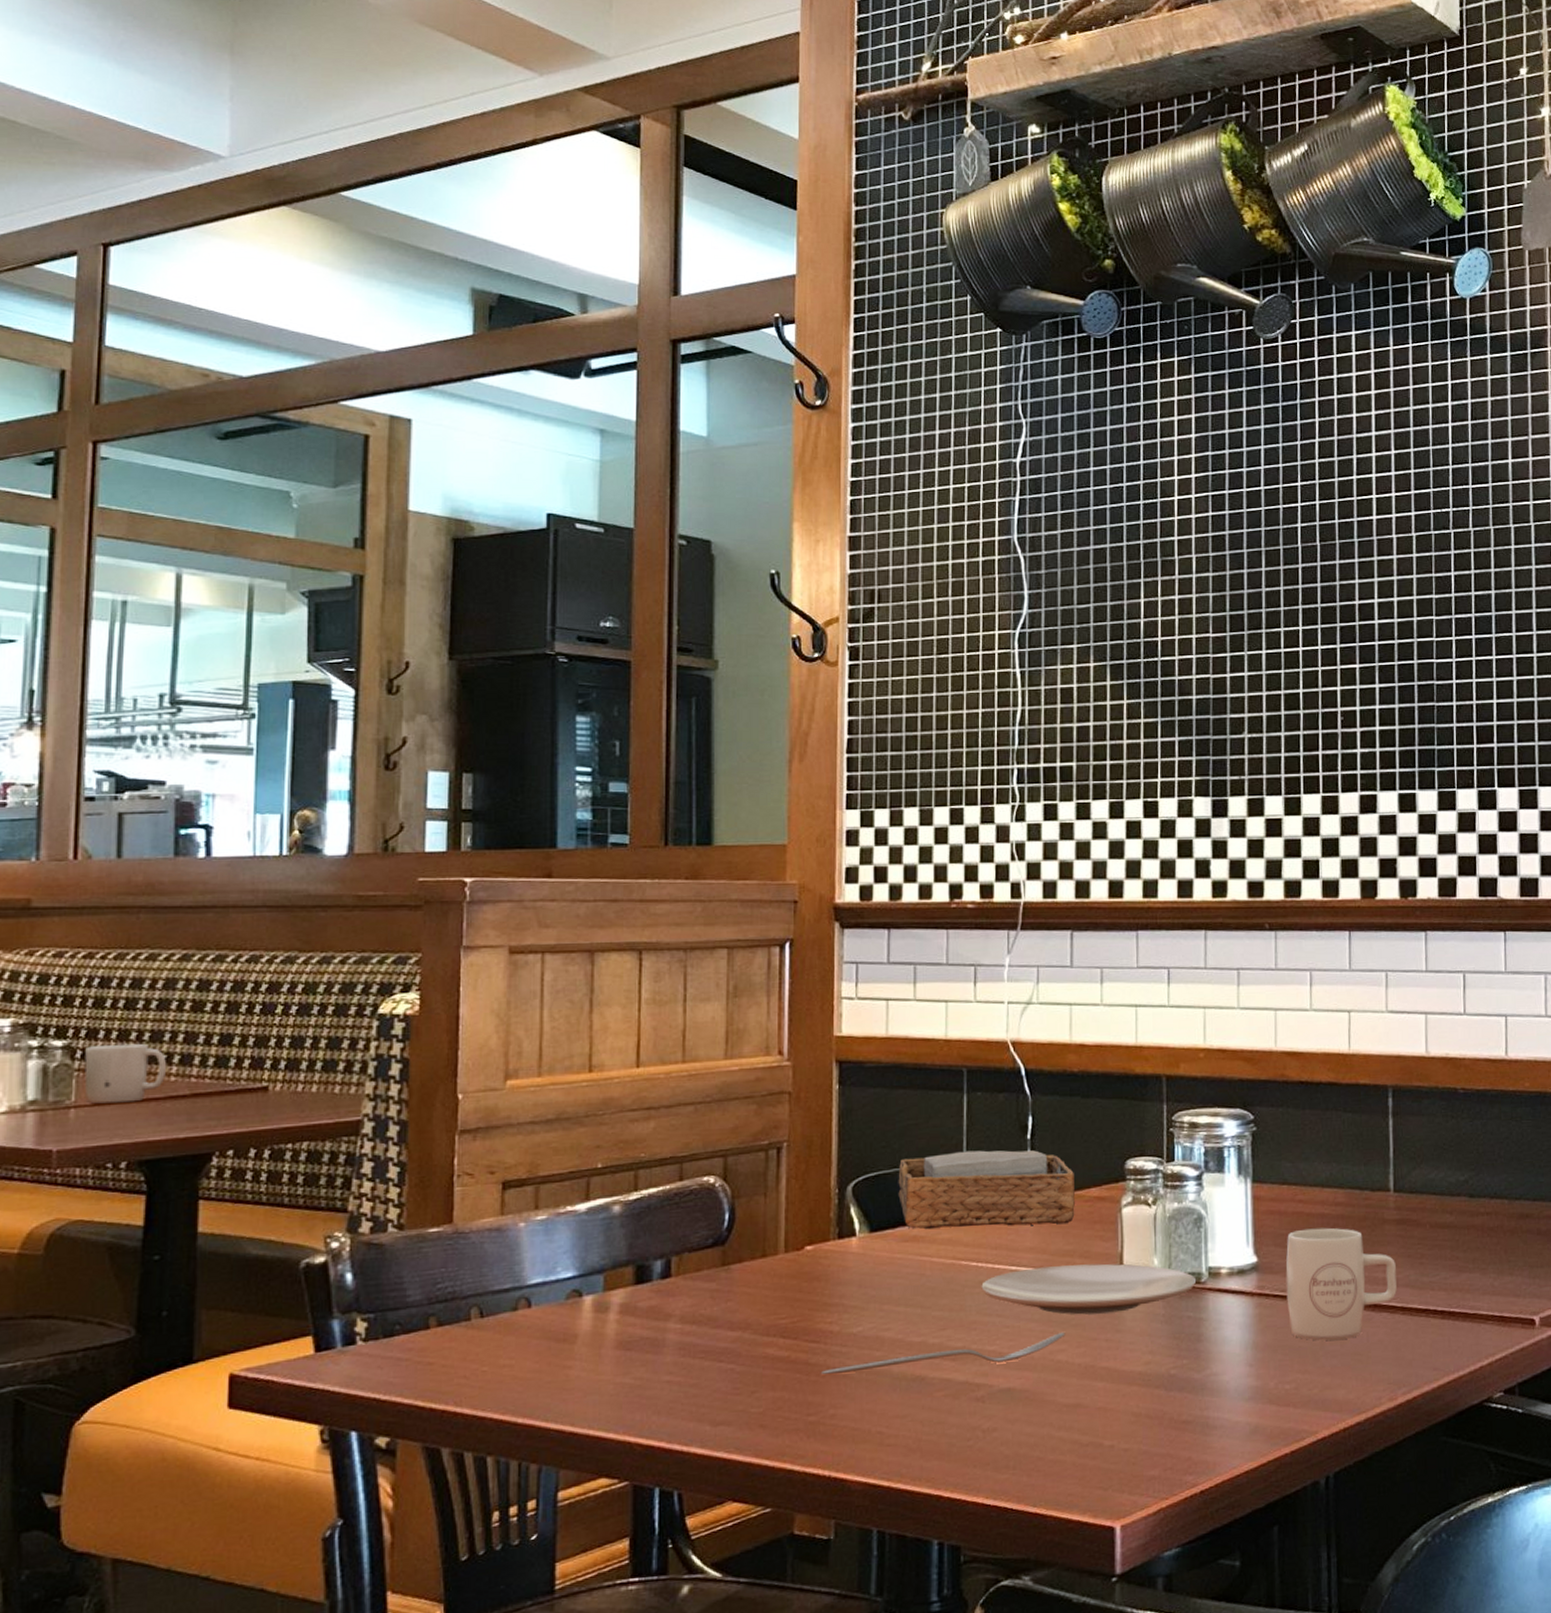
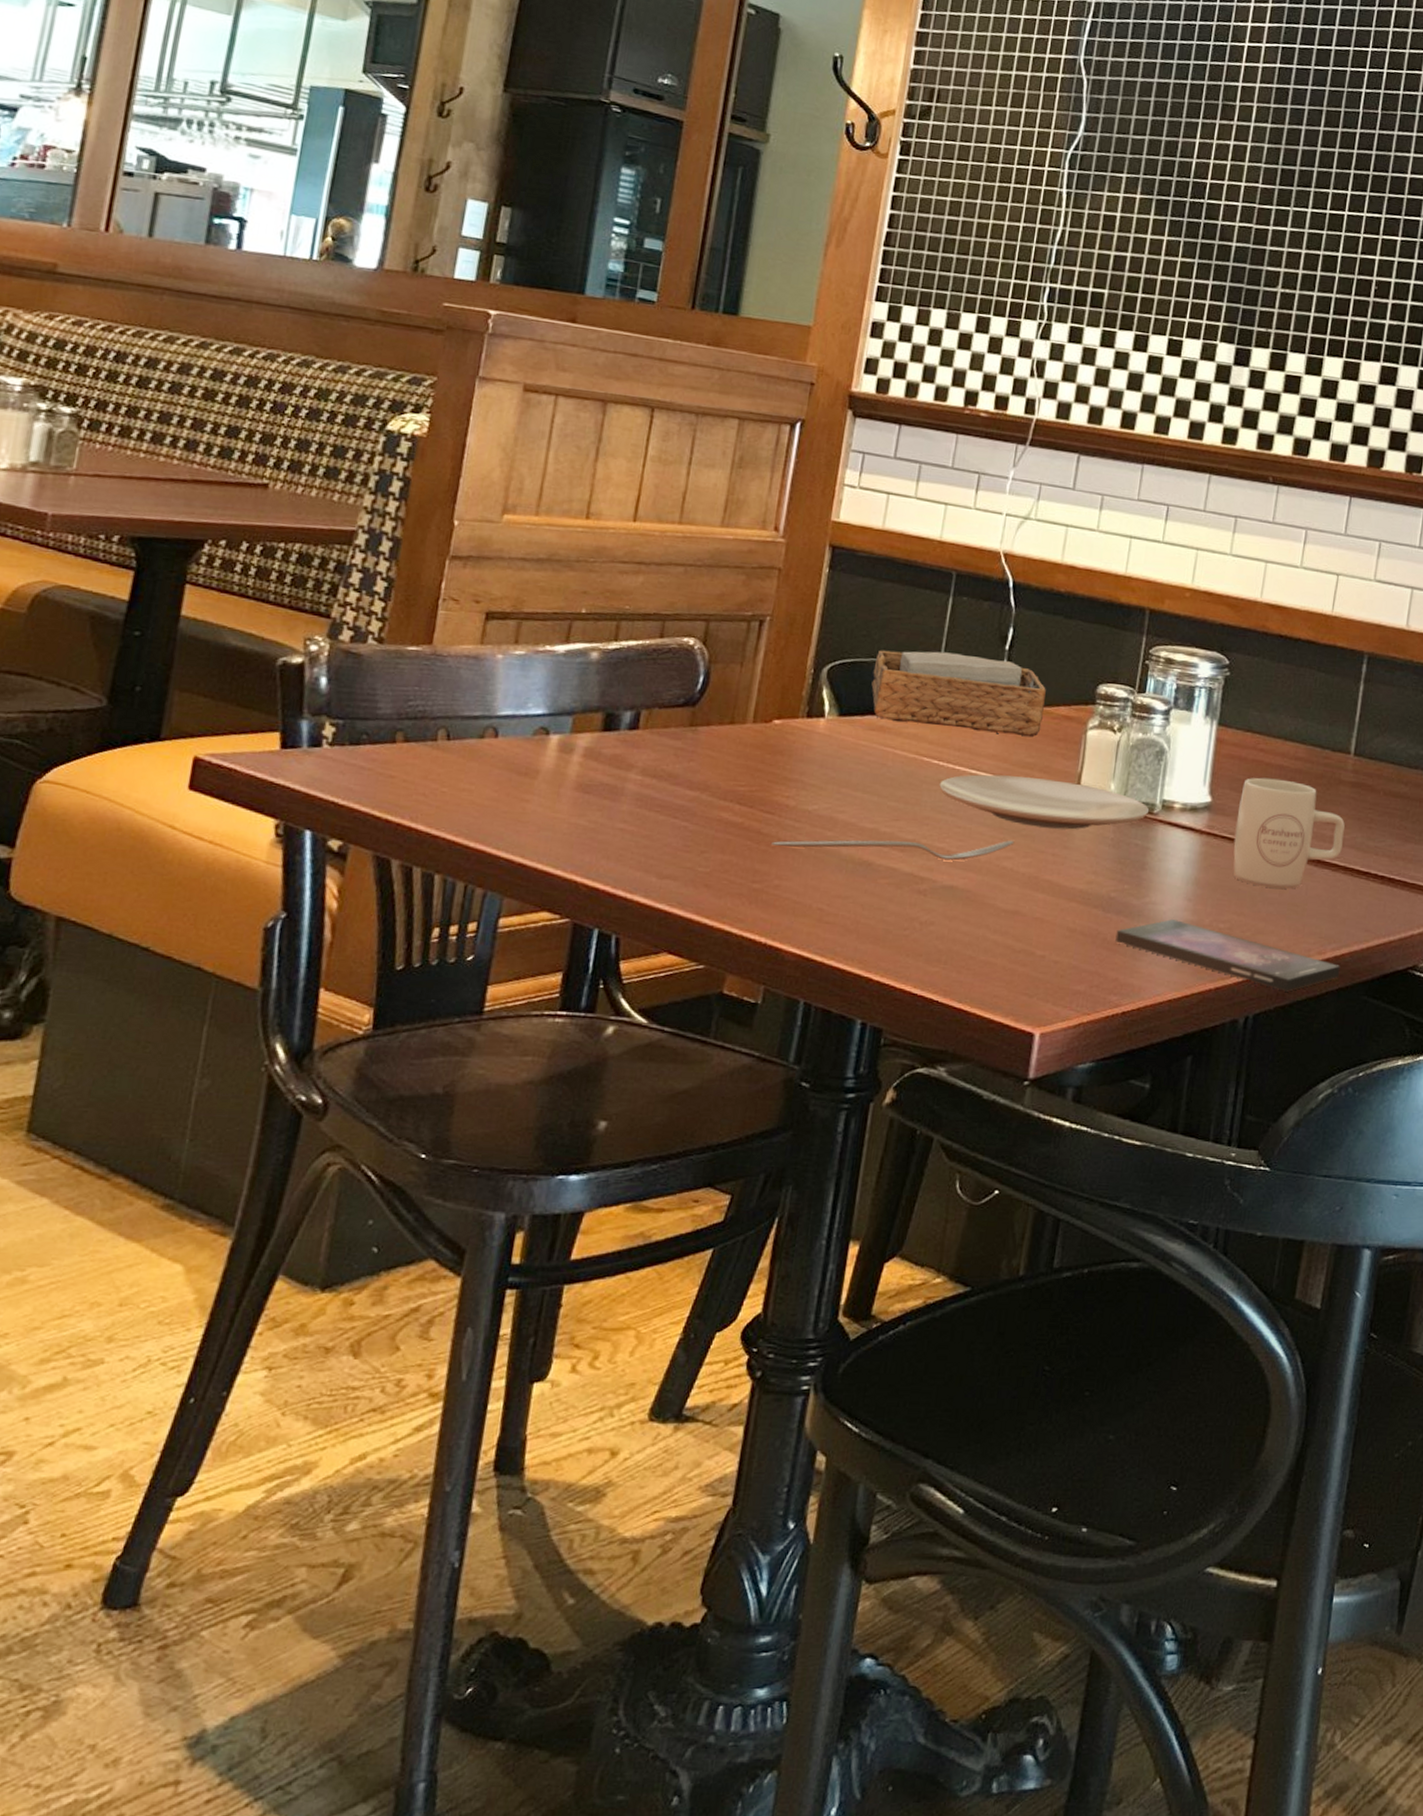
mug: present [84,1044,167,1104] -> none [87,417,172,480]
smartphone: none [1182,1388,1415,1445] -> present [1115,919,1341,992]

